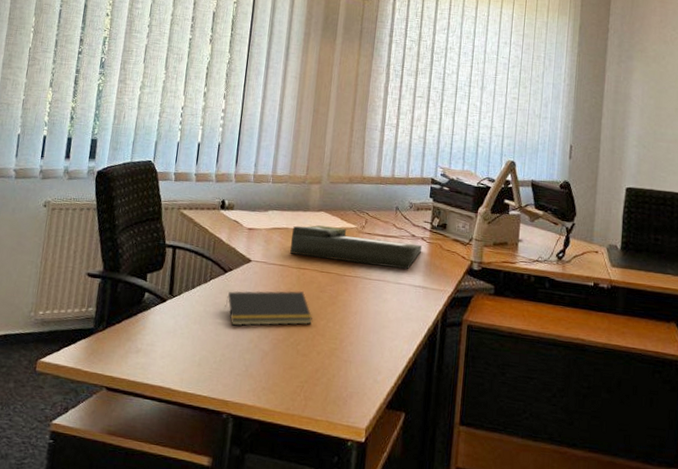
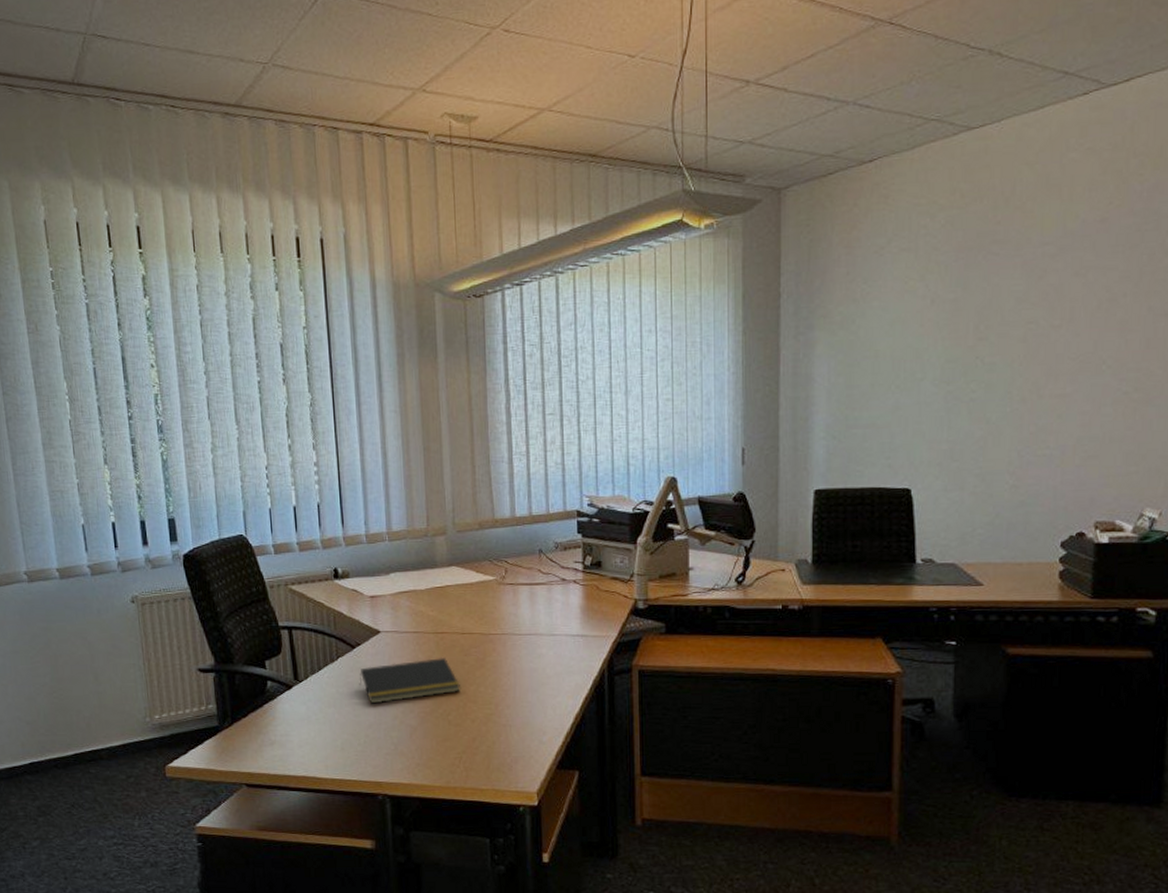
document tray: present [290,225,421,270] -> none [421,581,575,619]

